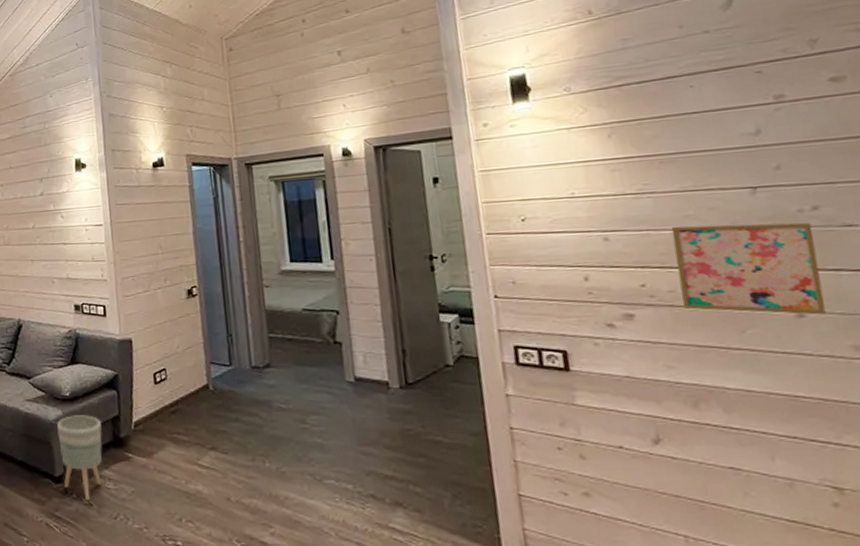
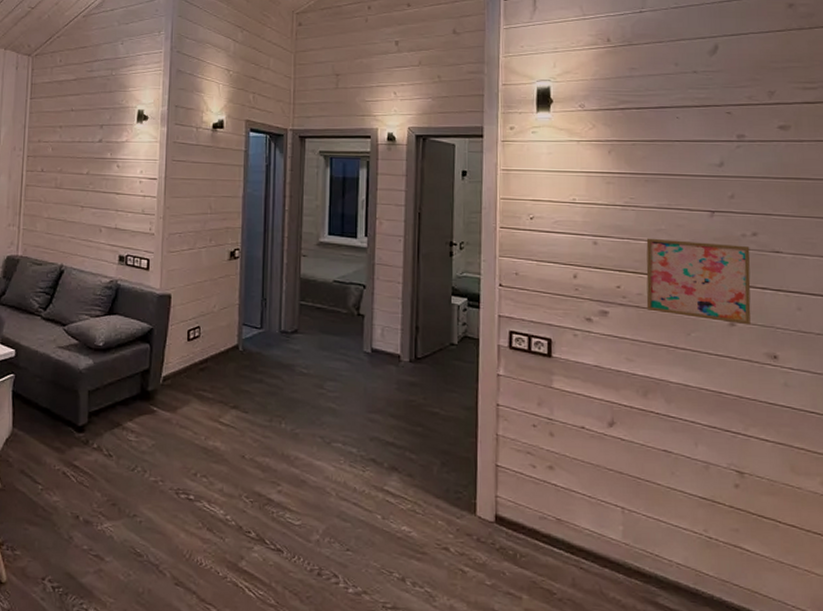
planter: present [57,415,102,502] -> none [86,366,131,452]

